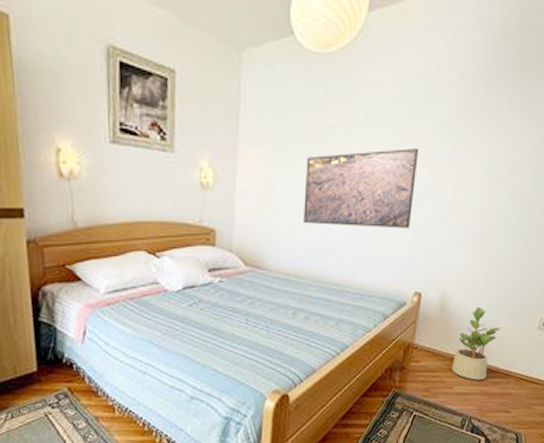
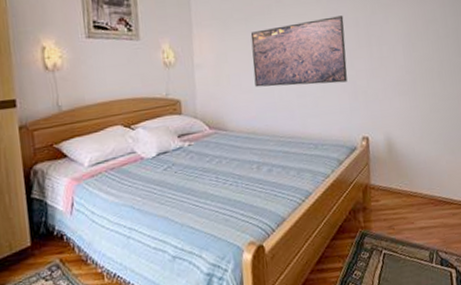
potted plant: present [451,306,500,380] -> none [409,144,446,214]

